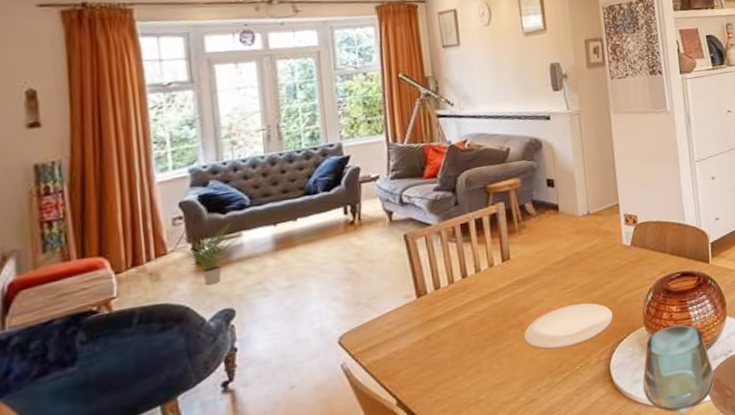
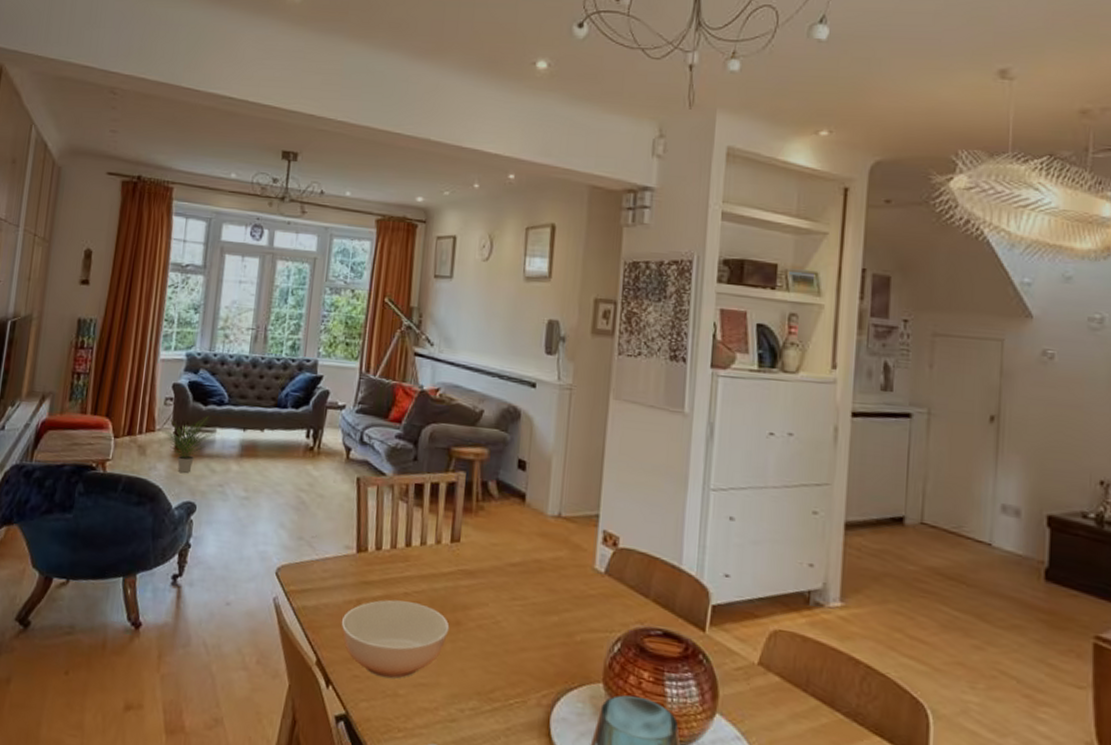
bowl: none [414,319,515,393] -> present [341,600,450,678]
plate: present [524,303,613,350] -> none [458,619,566,675]

